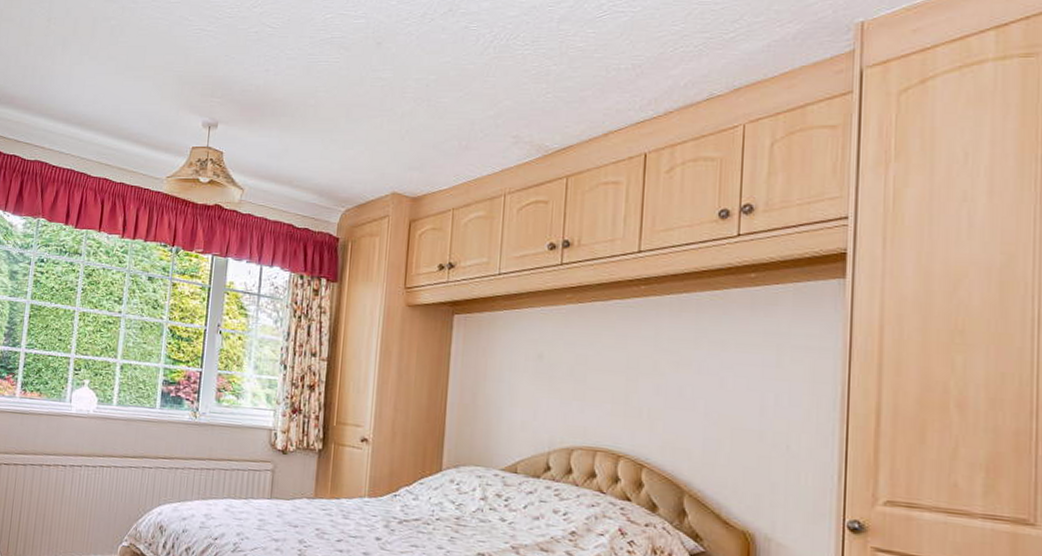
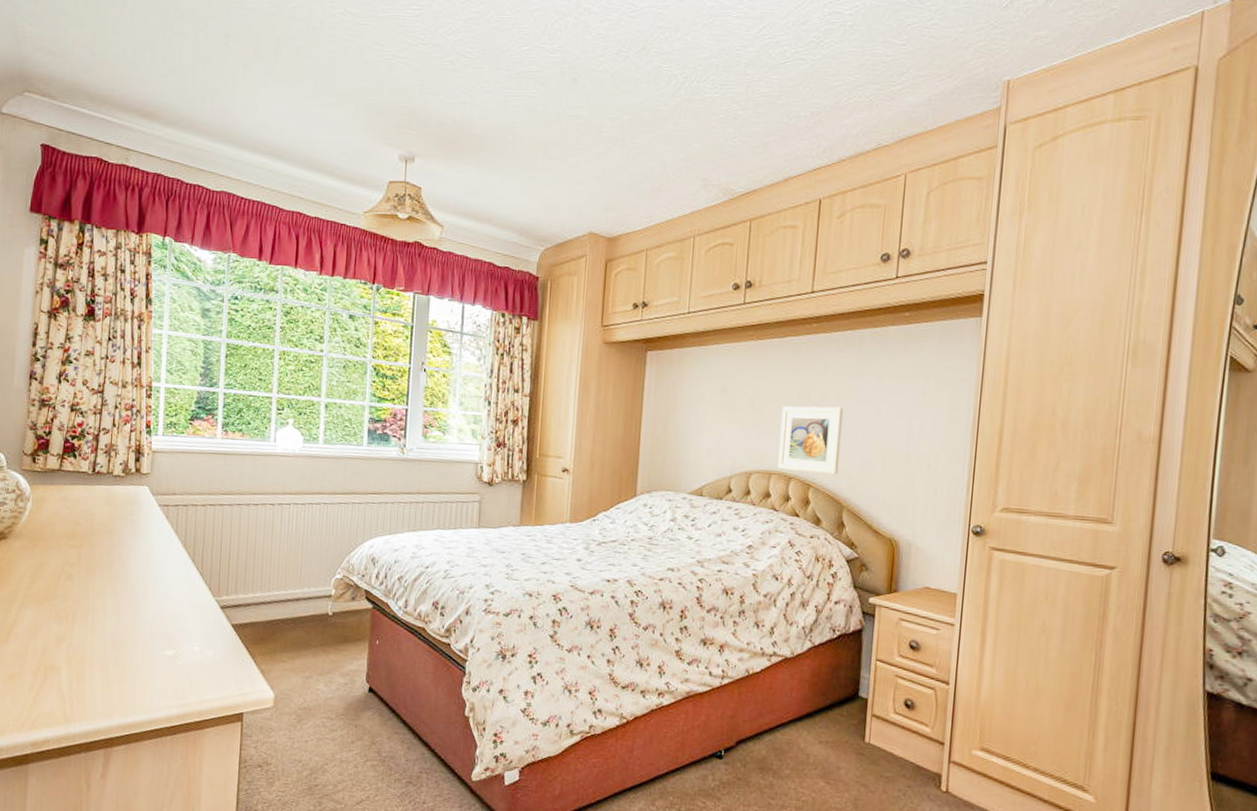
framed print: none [604,375,680,455] -> present [778,406,844,475]

